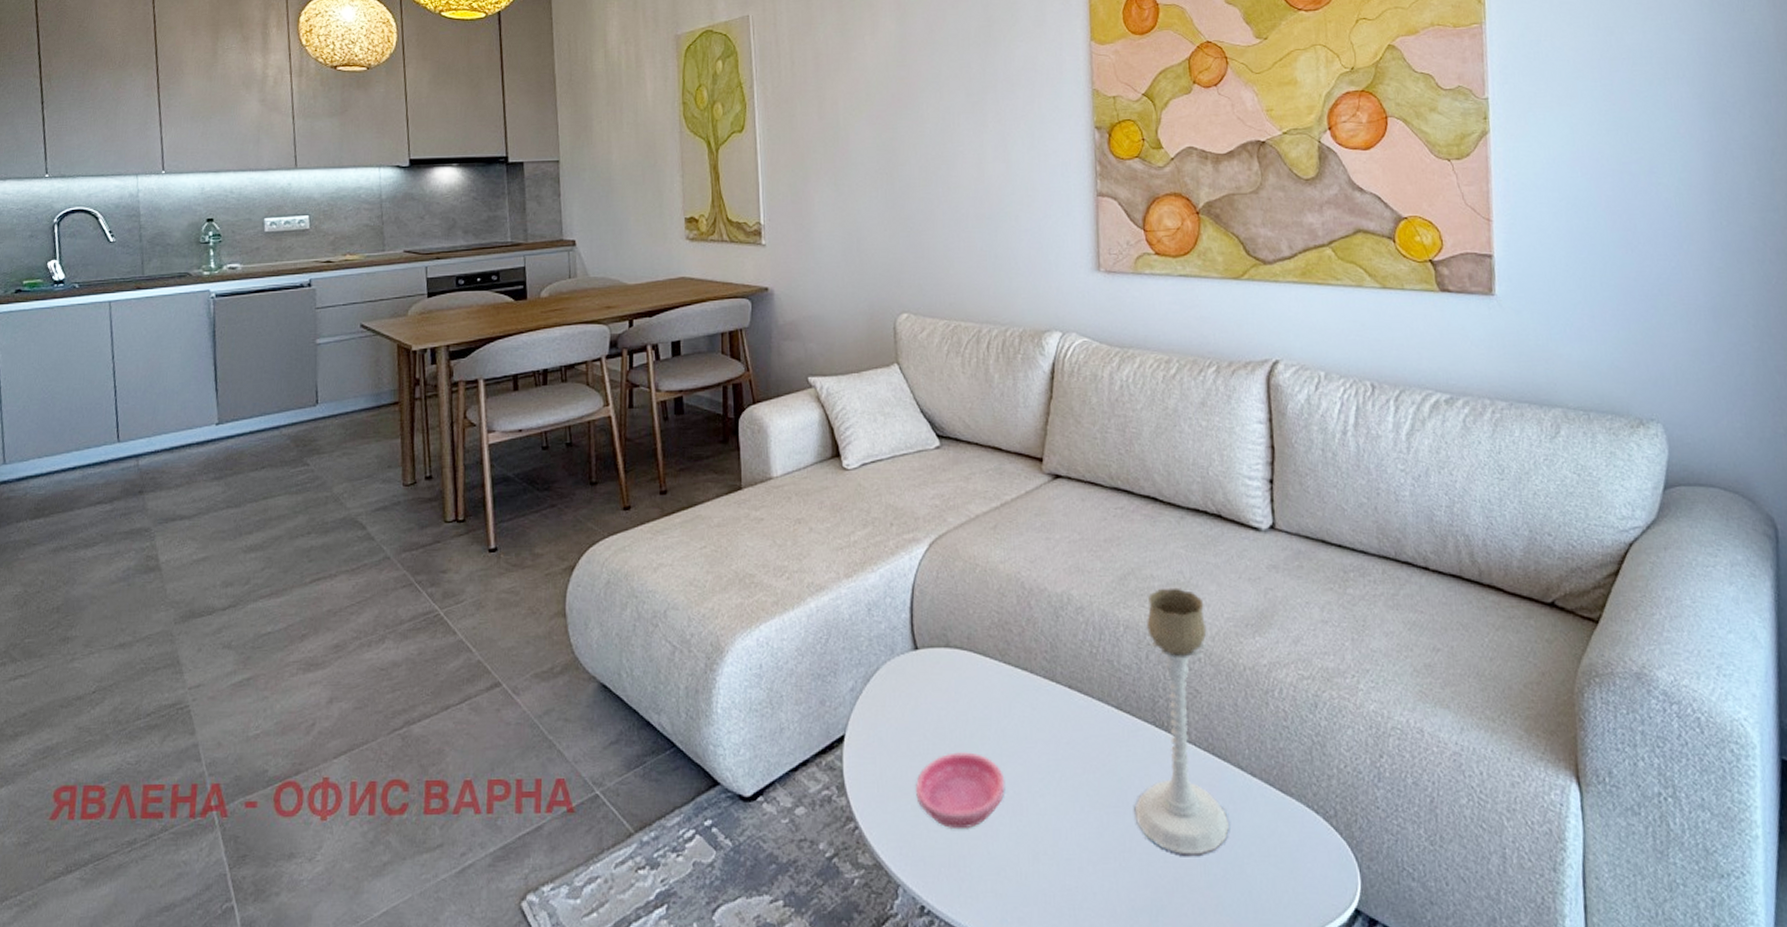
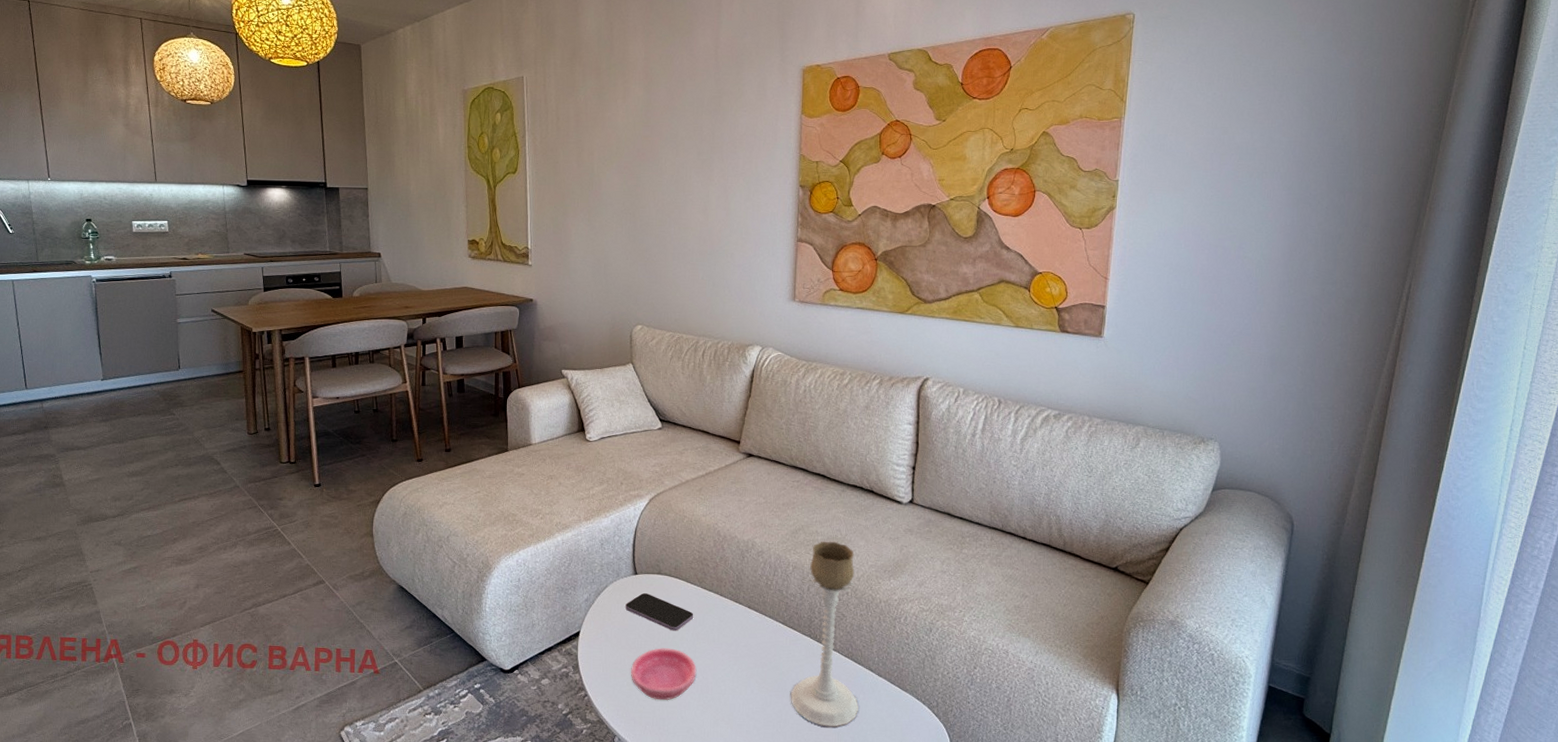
smartphone: none [904,675,997,727] -> present [625,593,694,631]

